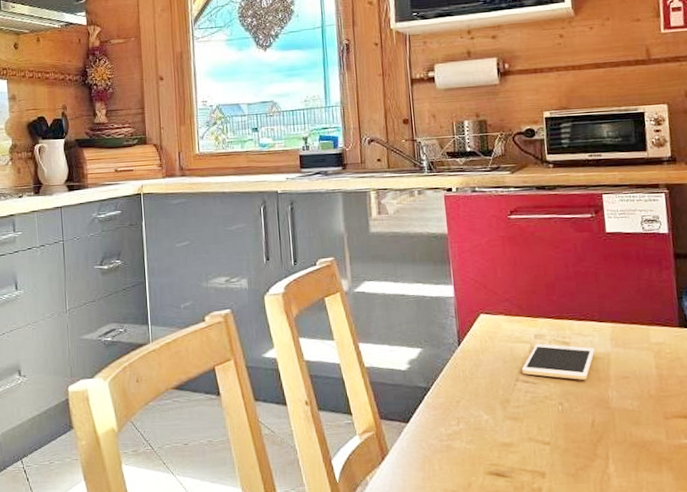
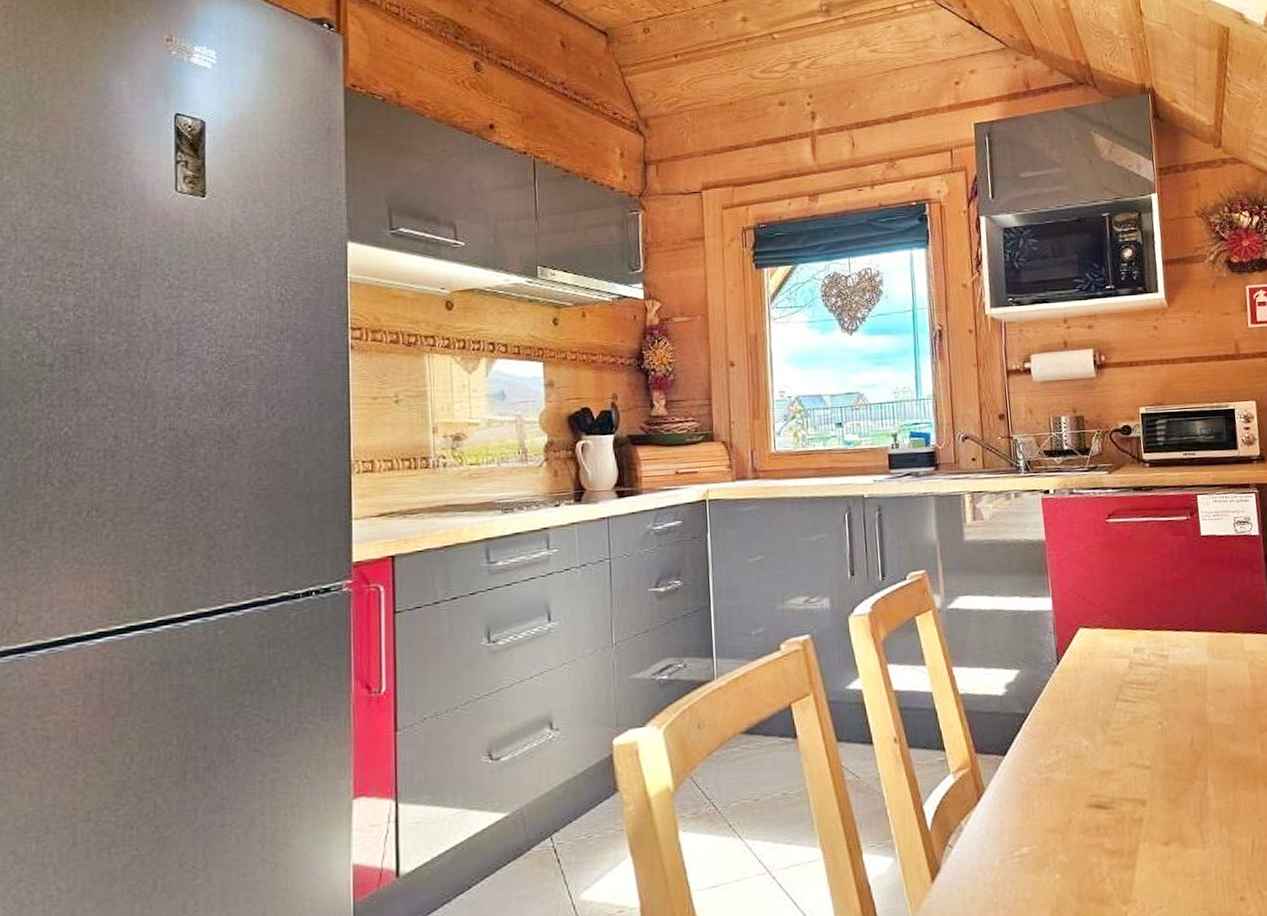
cell phone: present [521,343,595,380] -> none [1121,657,1193,696]

